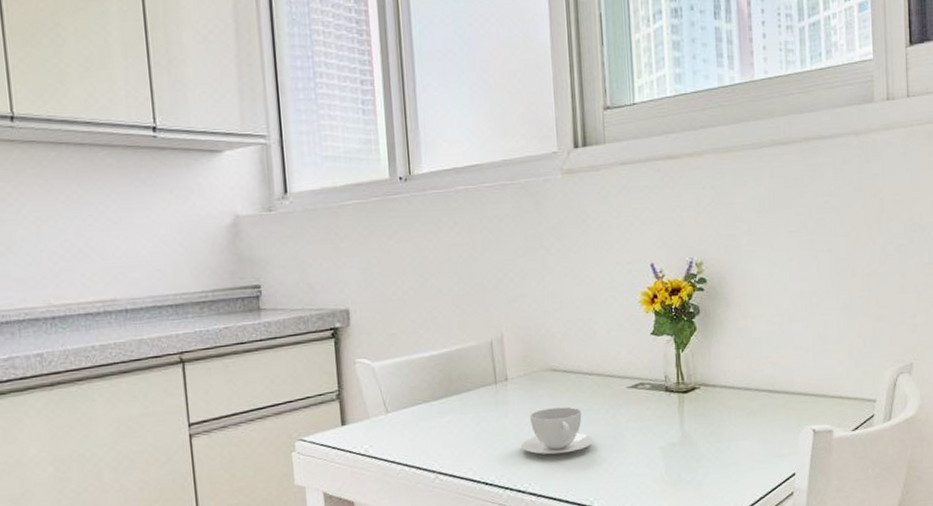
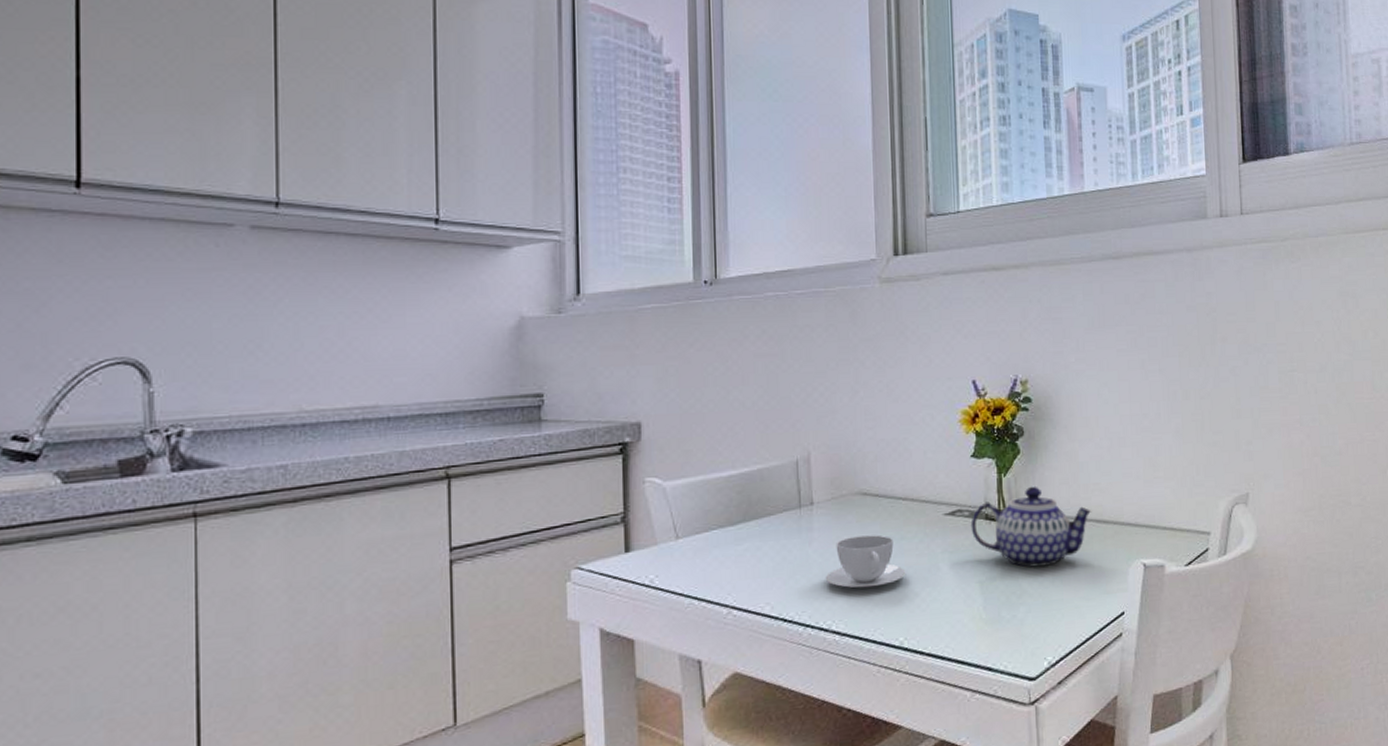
teapot: none [652,360,765,434] -> present [970,486,1092,567]

